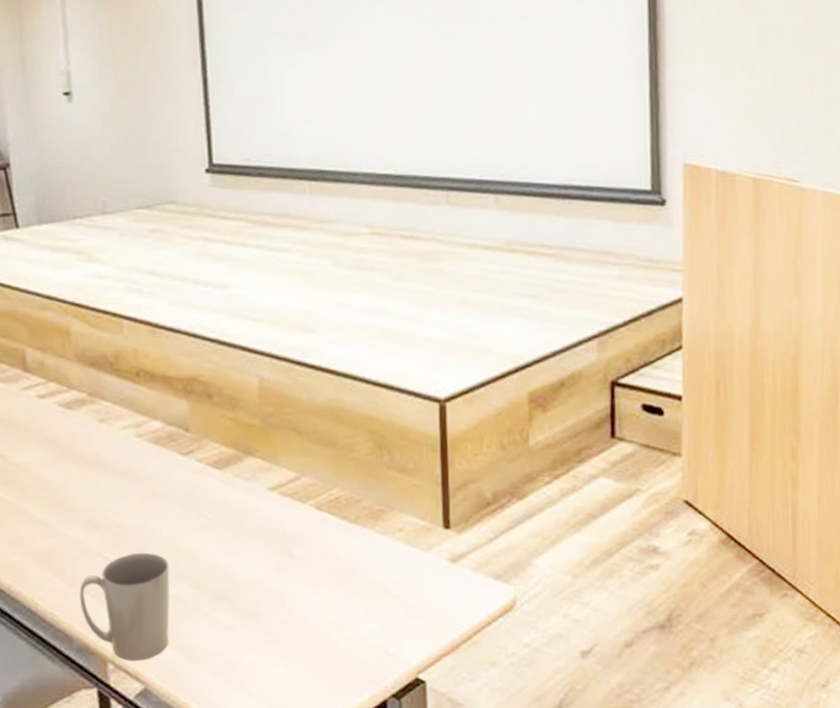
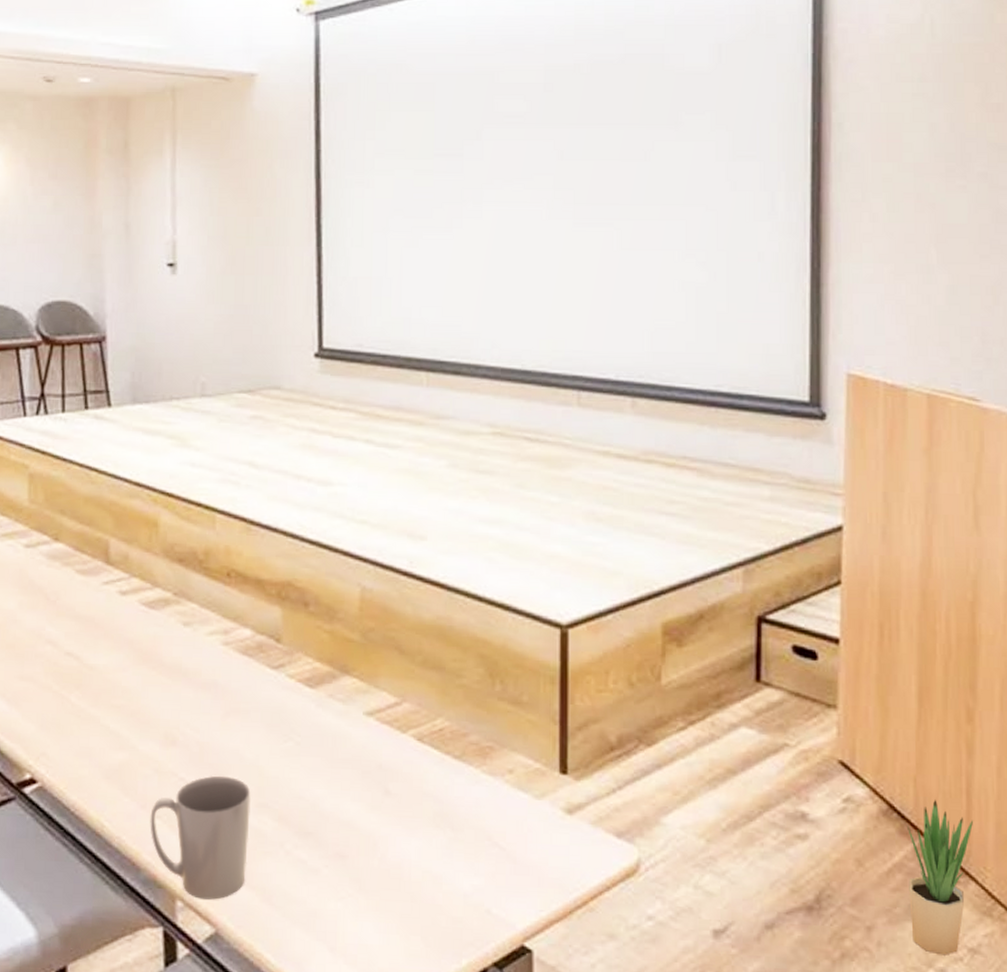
potted plant: none [743,528,798,657] -> present [907,800,973,955]

